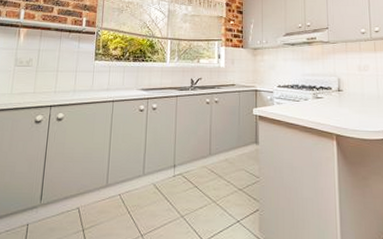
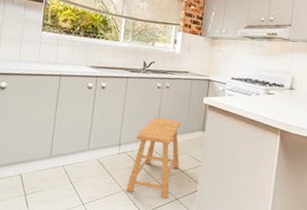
stool: none [184,135,236,221] -> present [126,118,181,199]

